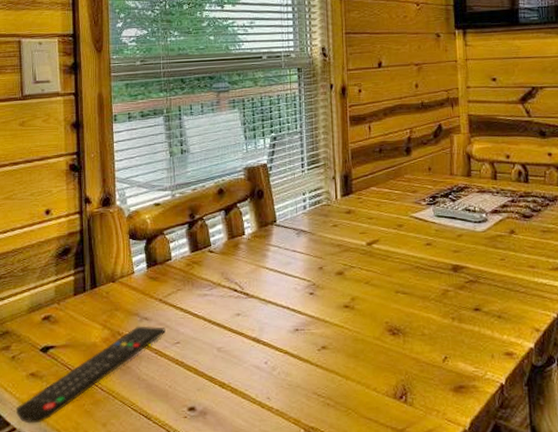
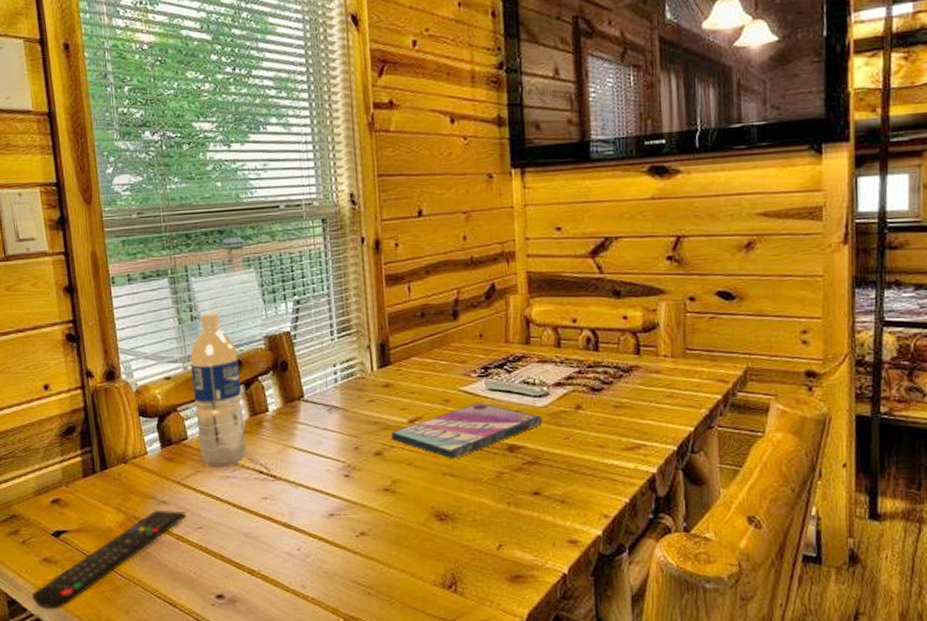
water bottle: none [178,146,223,287] -> present [190,312,246,468]
video game case: none [352,227,481,278] -> present [391,402,542,459]

